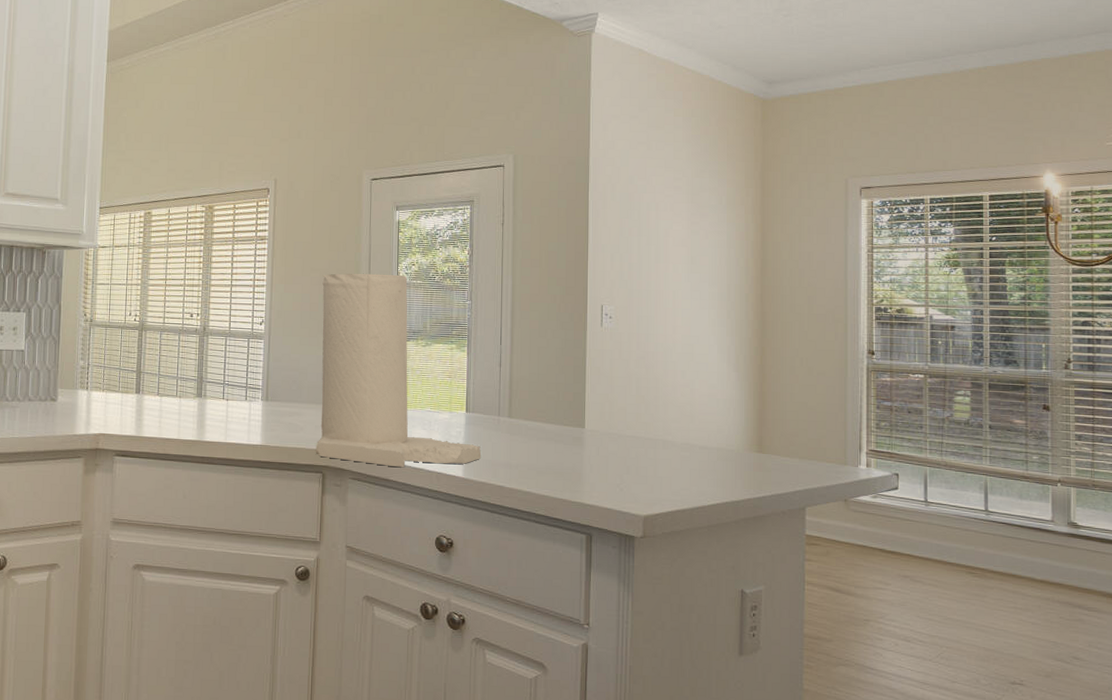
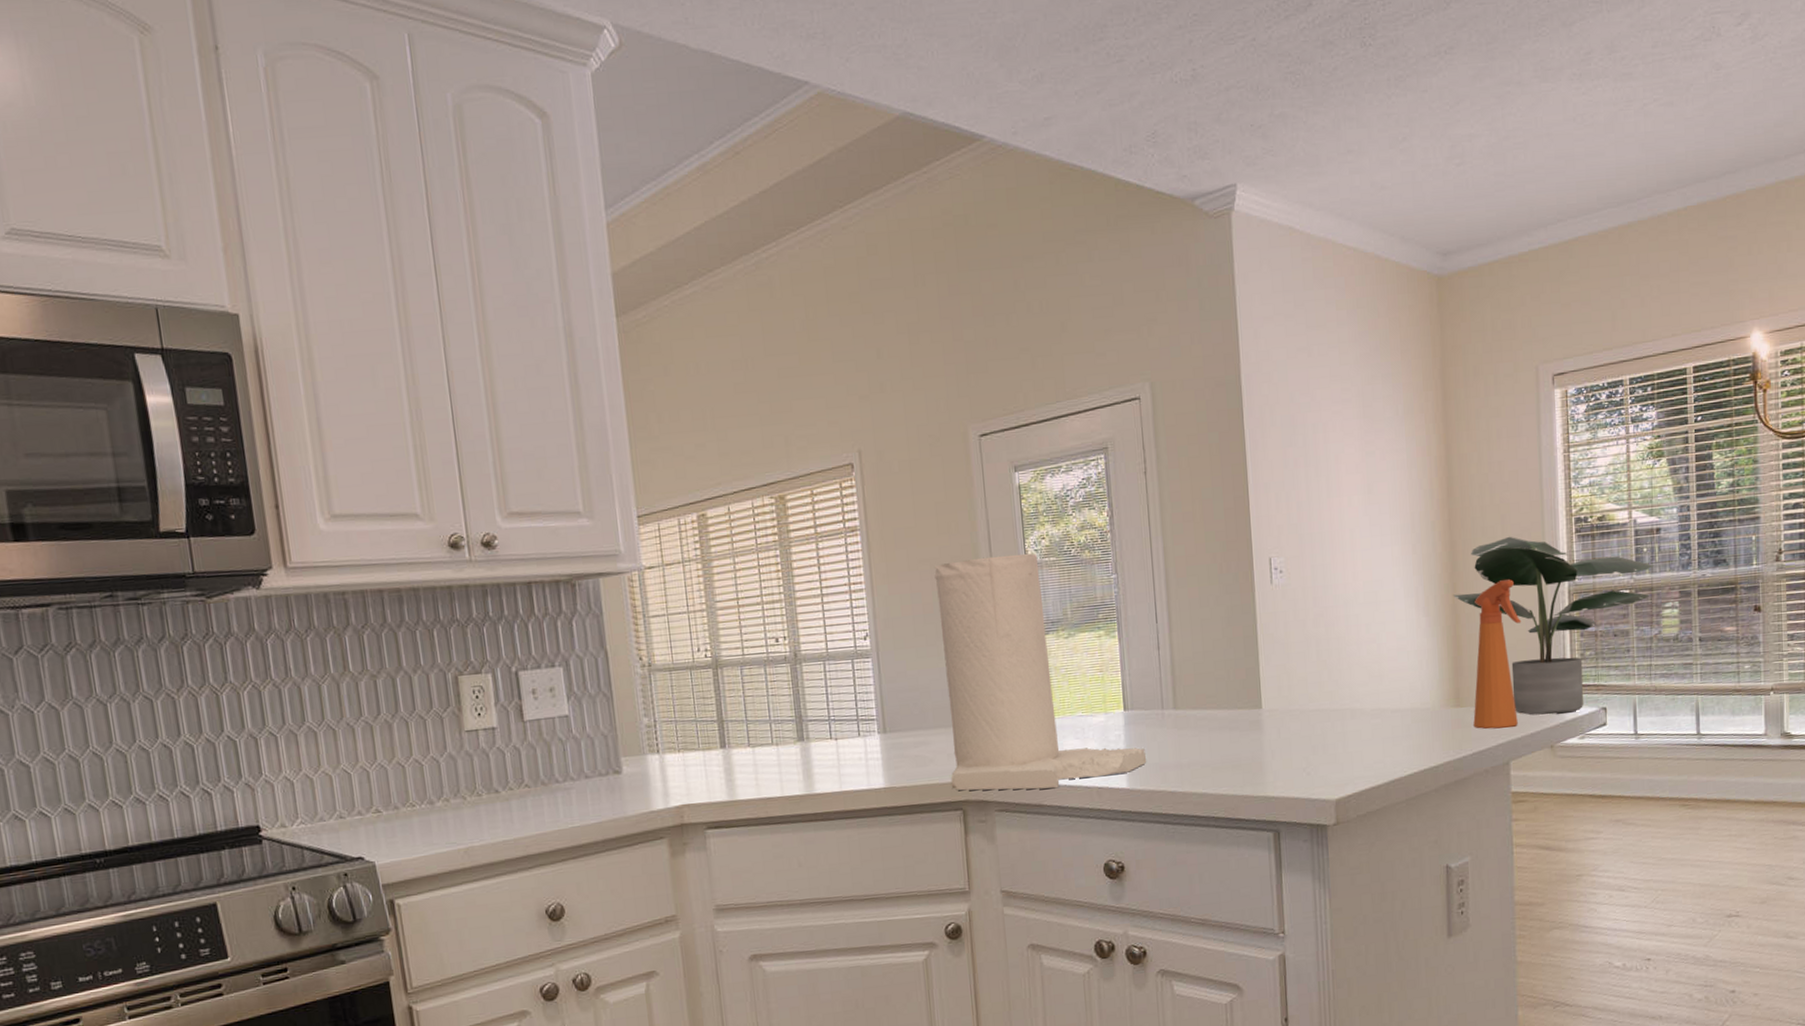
potted plant: none [761,315,948,473] -> present [1453,536,1654,715]
spray bottle: none [774,351,823,478] -> present [1473,579,1522,730]

